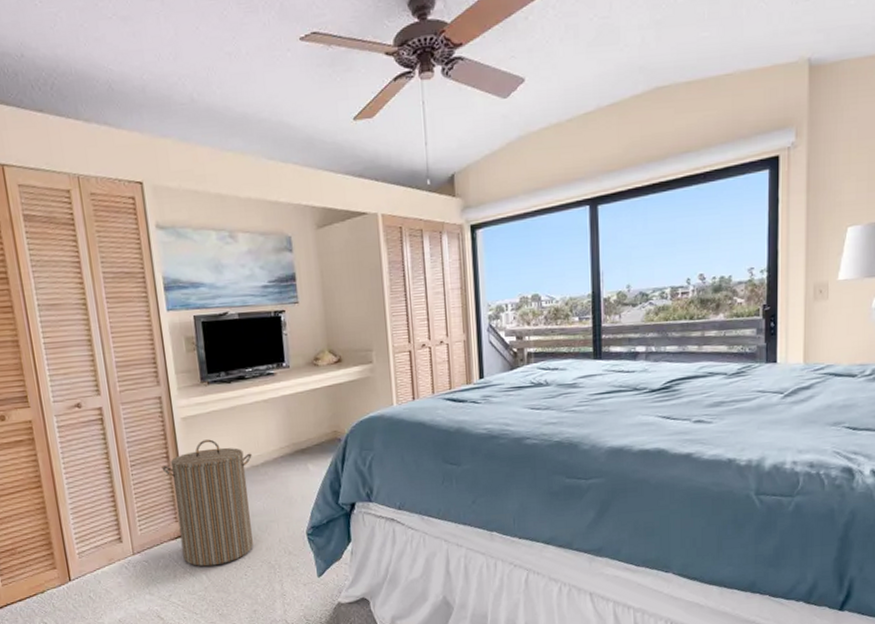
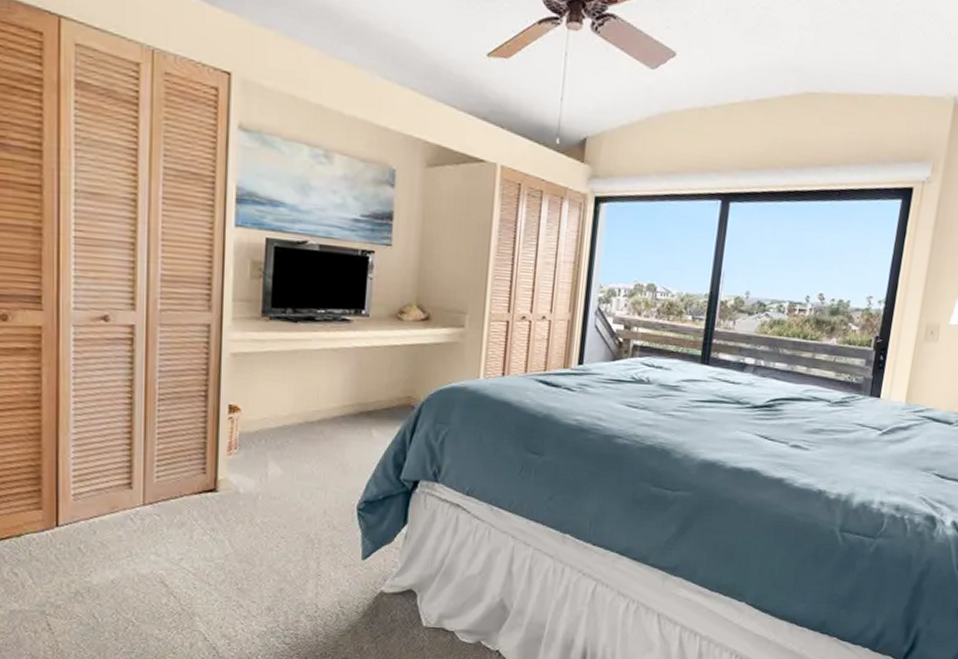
laundry hamper: present [161,439,253,567] -> none [196,383,308,531]

